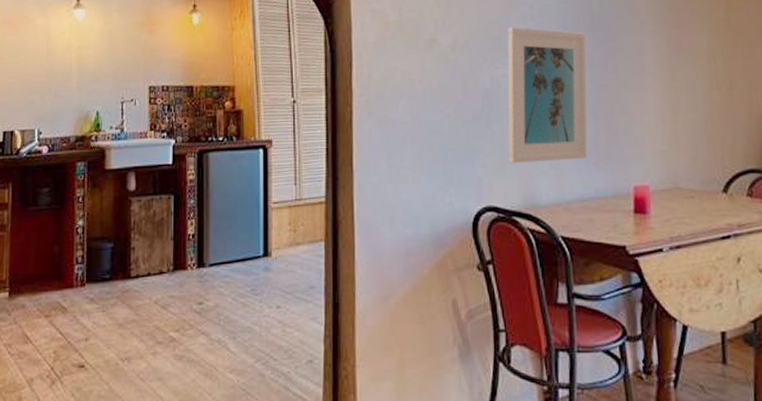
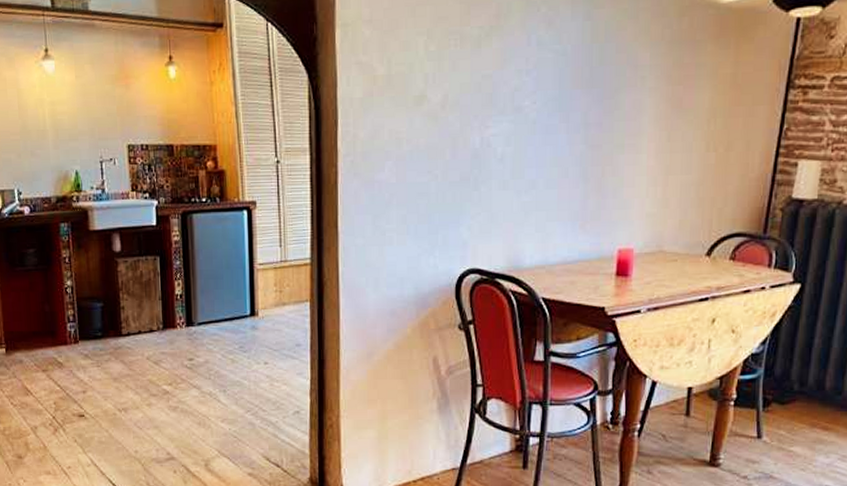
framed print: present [507,27,588,163] -> none [494,82,582,226]

